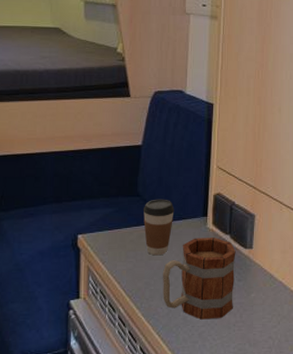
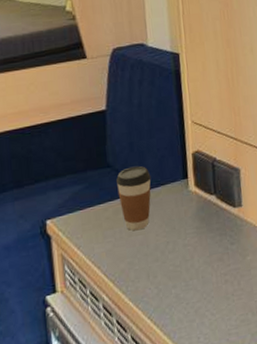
mug: present [162,238,236,320] -> none [146,200,229,295]

